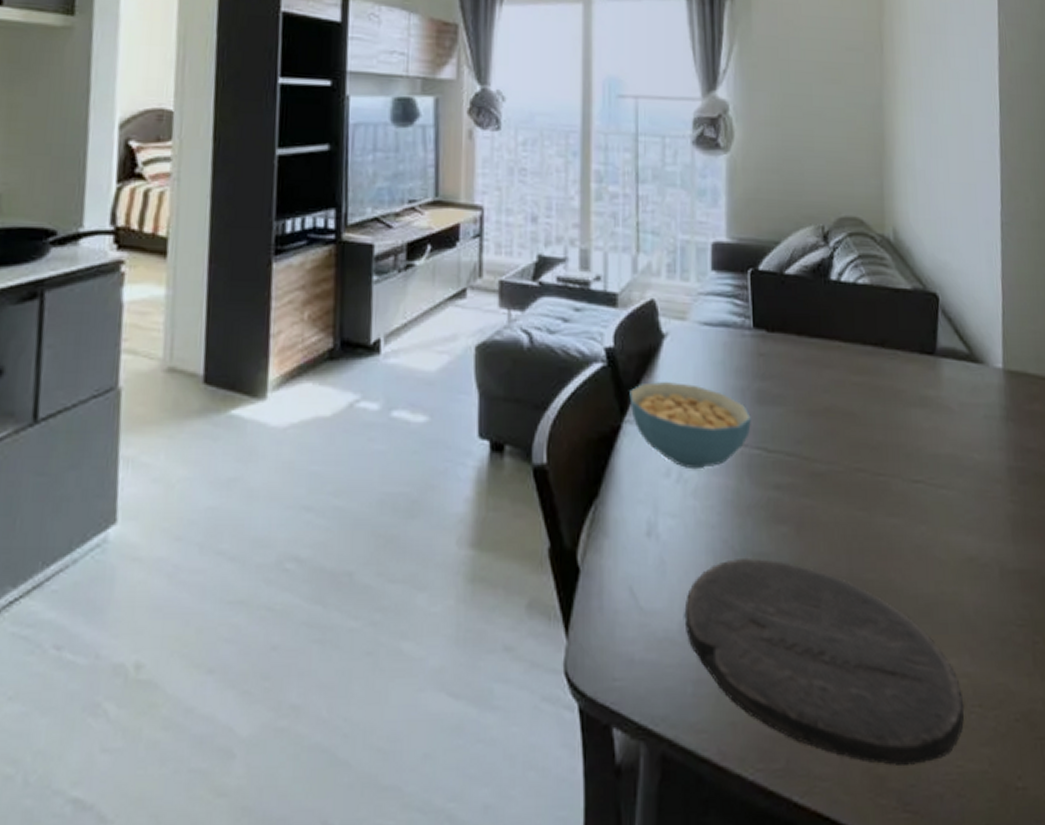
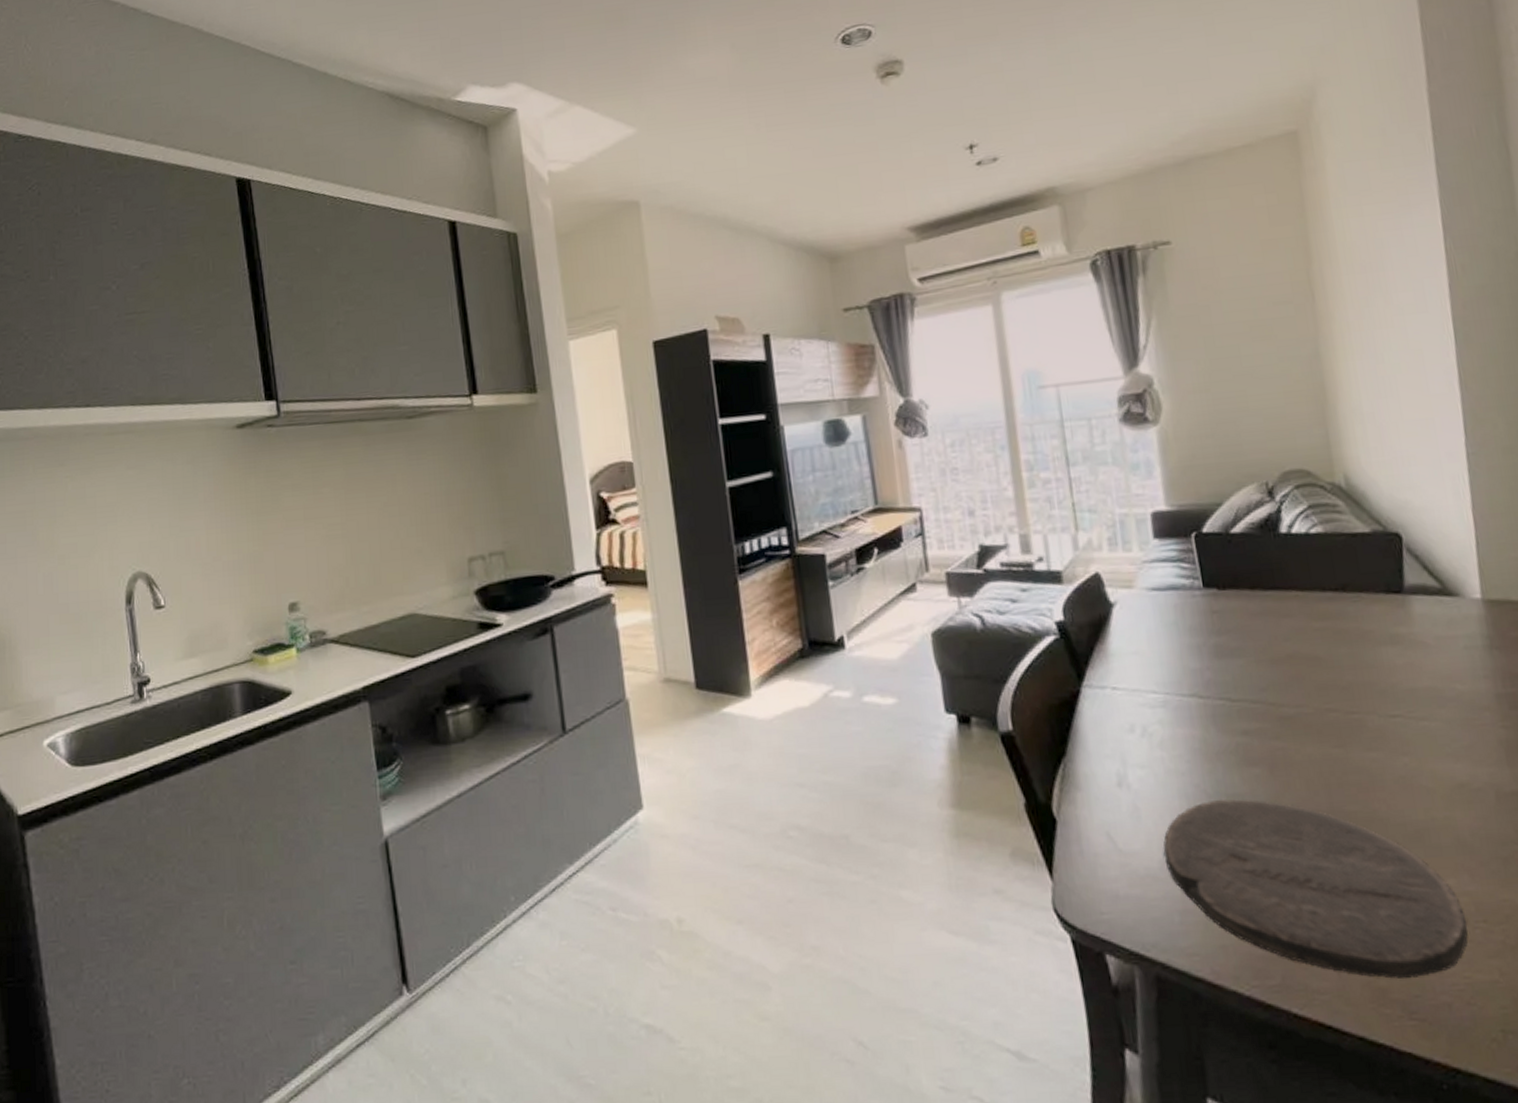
cereal bowl: present [629,382,752,470] -> none [1084,646,1212,724]

